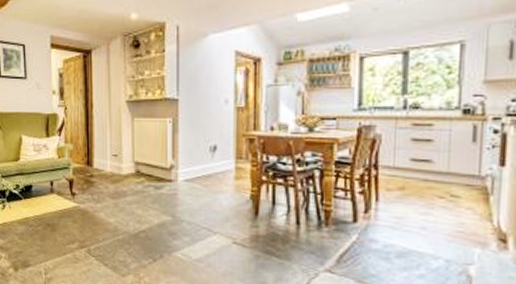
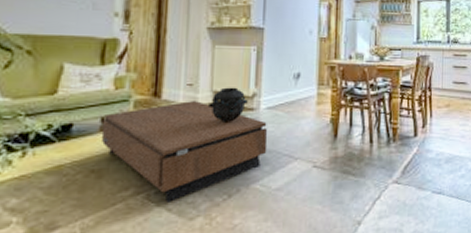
coffee table: none [51,170,187,259] -> present [101,101,268,203]
decorative sphere: none [132,158,166,192] -> present [209,87,248,122]

